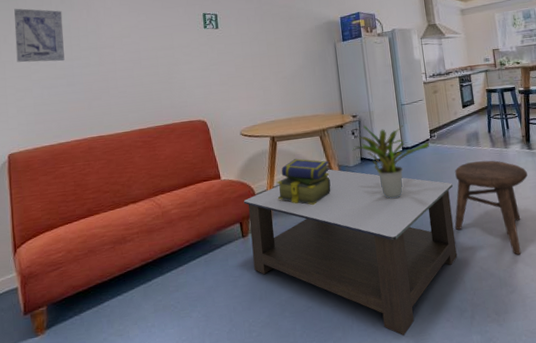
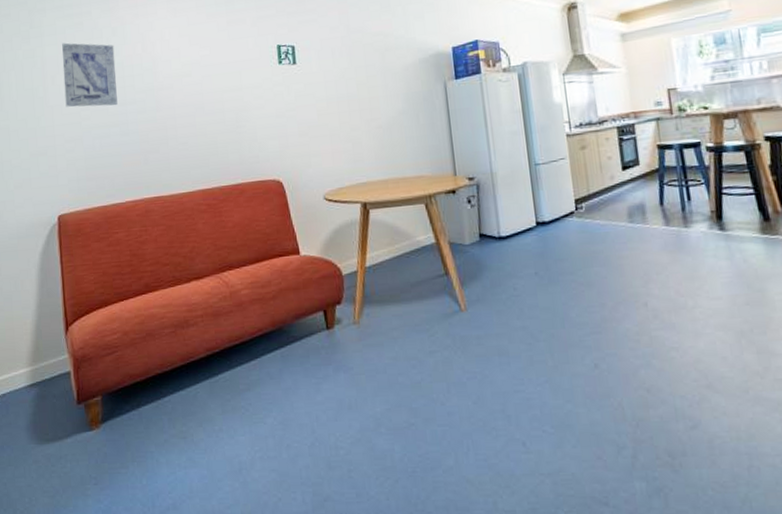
coffee table: present [243,169,458,336] -> none [328,247,614,472]
stack of books: present [277,158,331,206] -> none [369,232,440,294]
potted plant: present [352,125,430,199] -> none [468,190,575,290]
stool: present [454,160,528,255] -> none [609,243,719,376]

